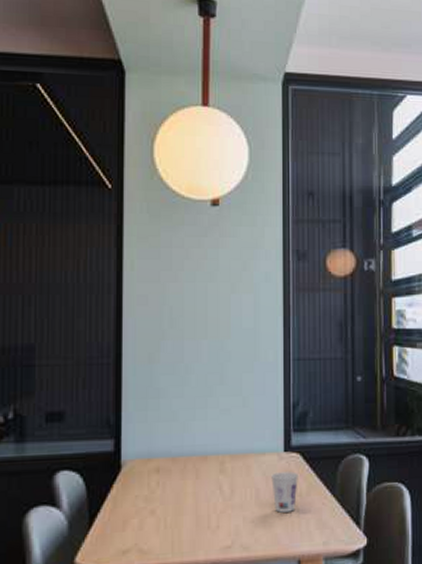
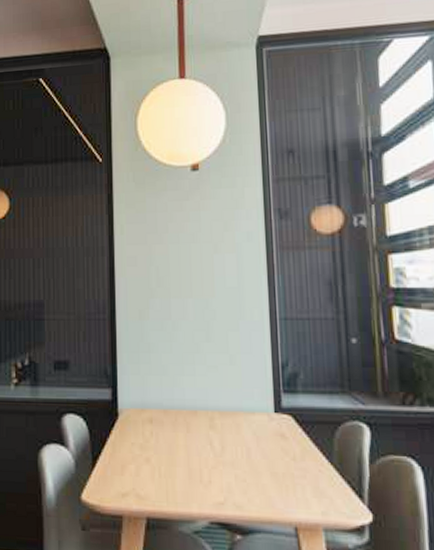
cup: present [271,471,298,513] -> none [262,433,291,476]

